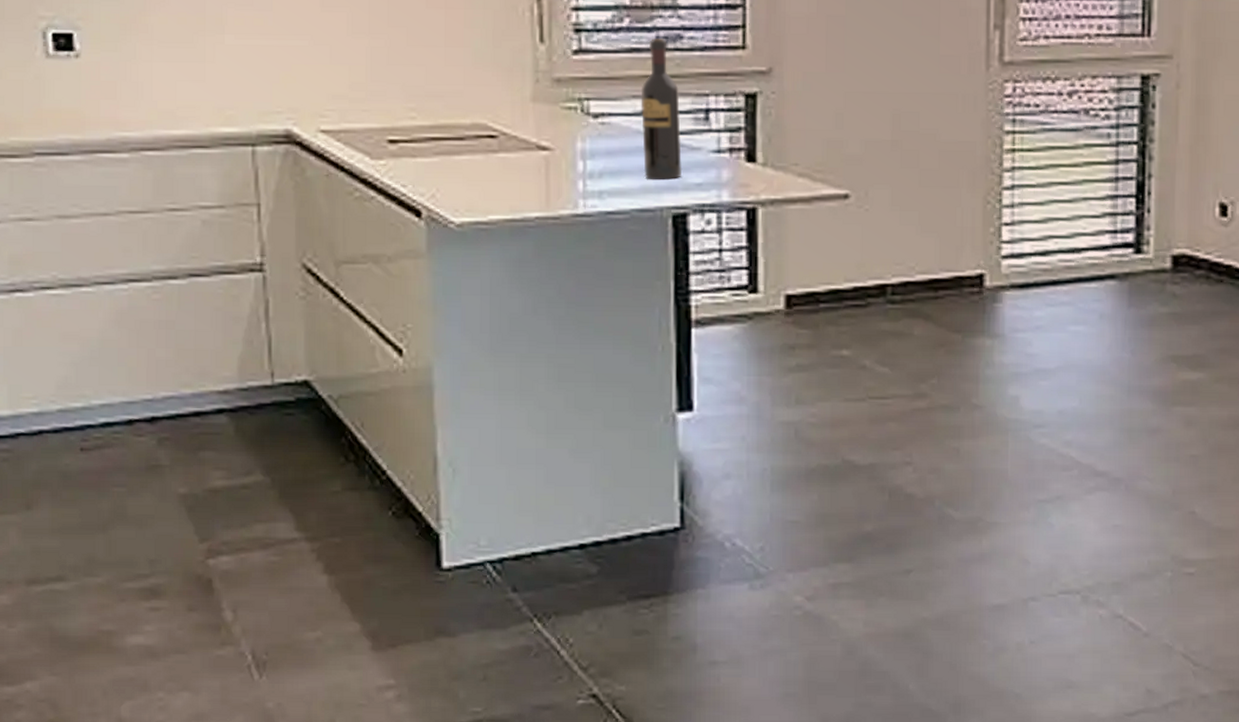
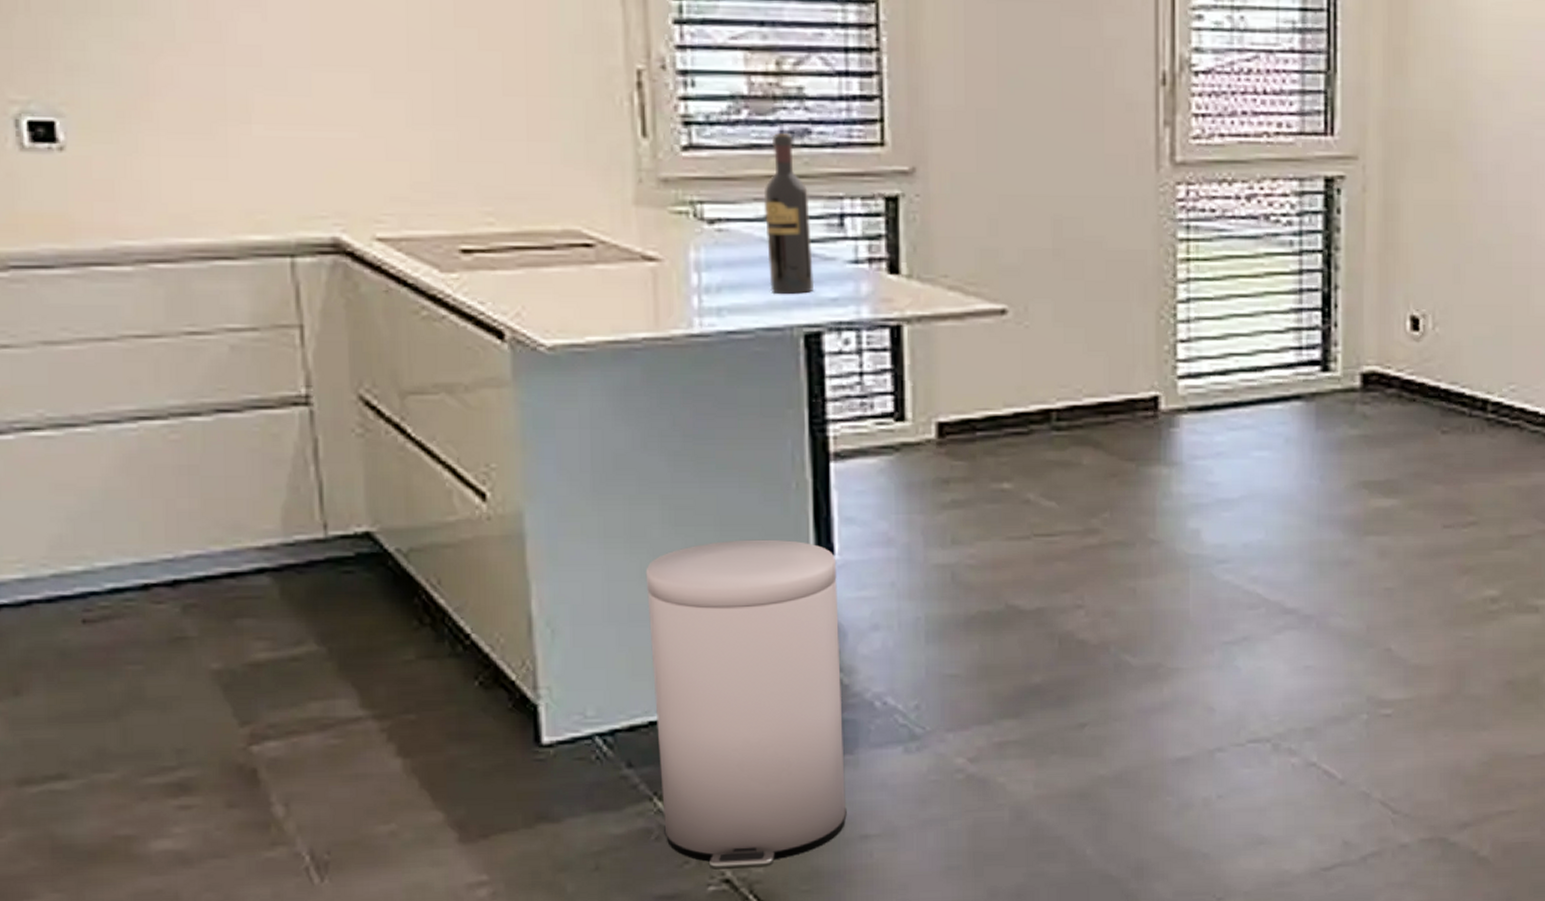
pedal bin: none [532,395,698,686] -> present [645,539,847,870]

